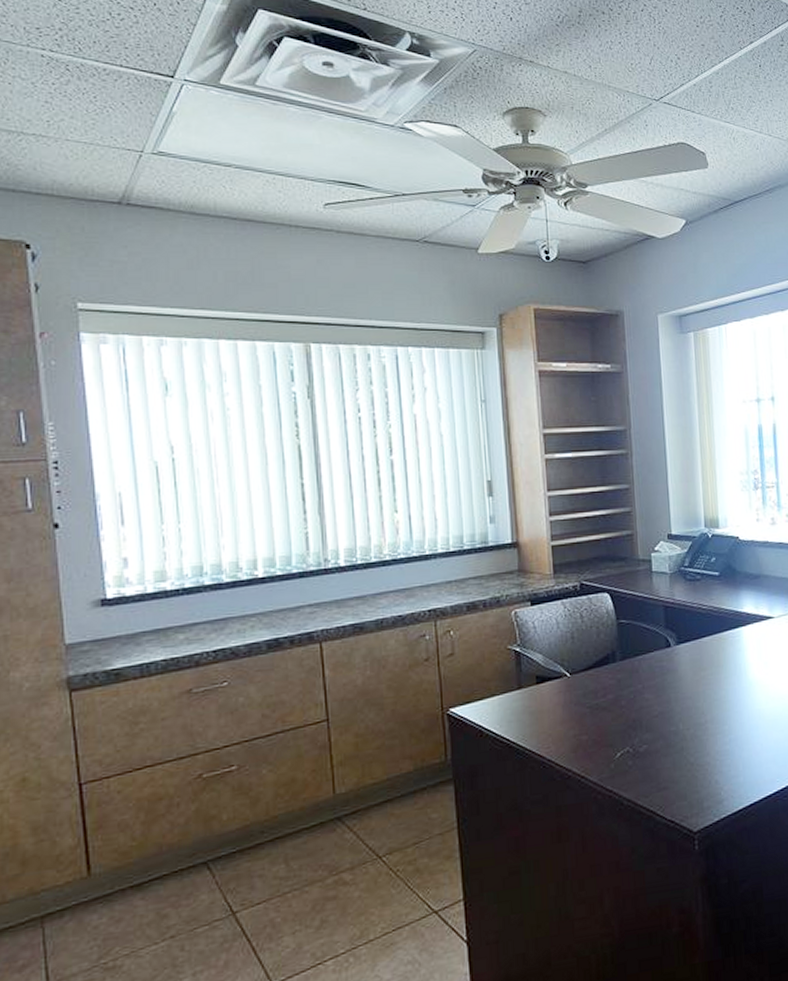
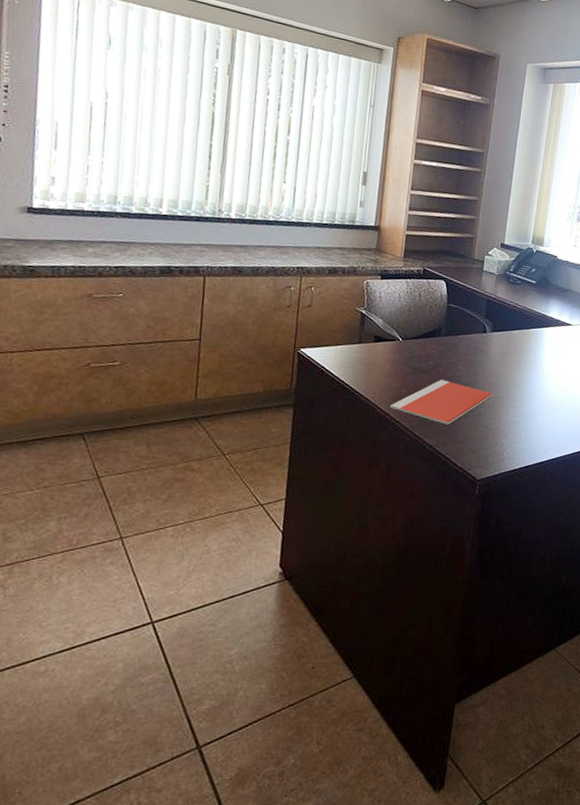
notebook: none [570,714,693,770] -> present [389,380,493,425]

